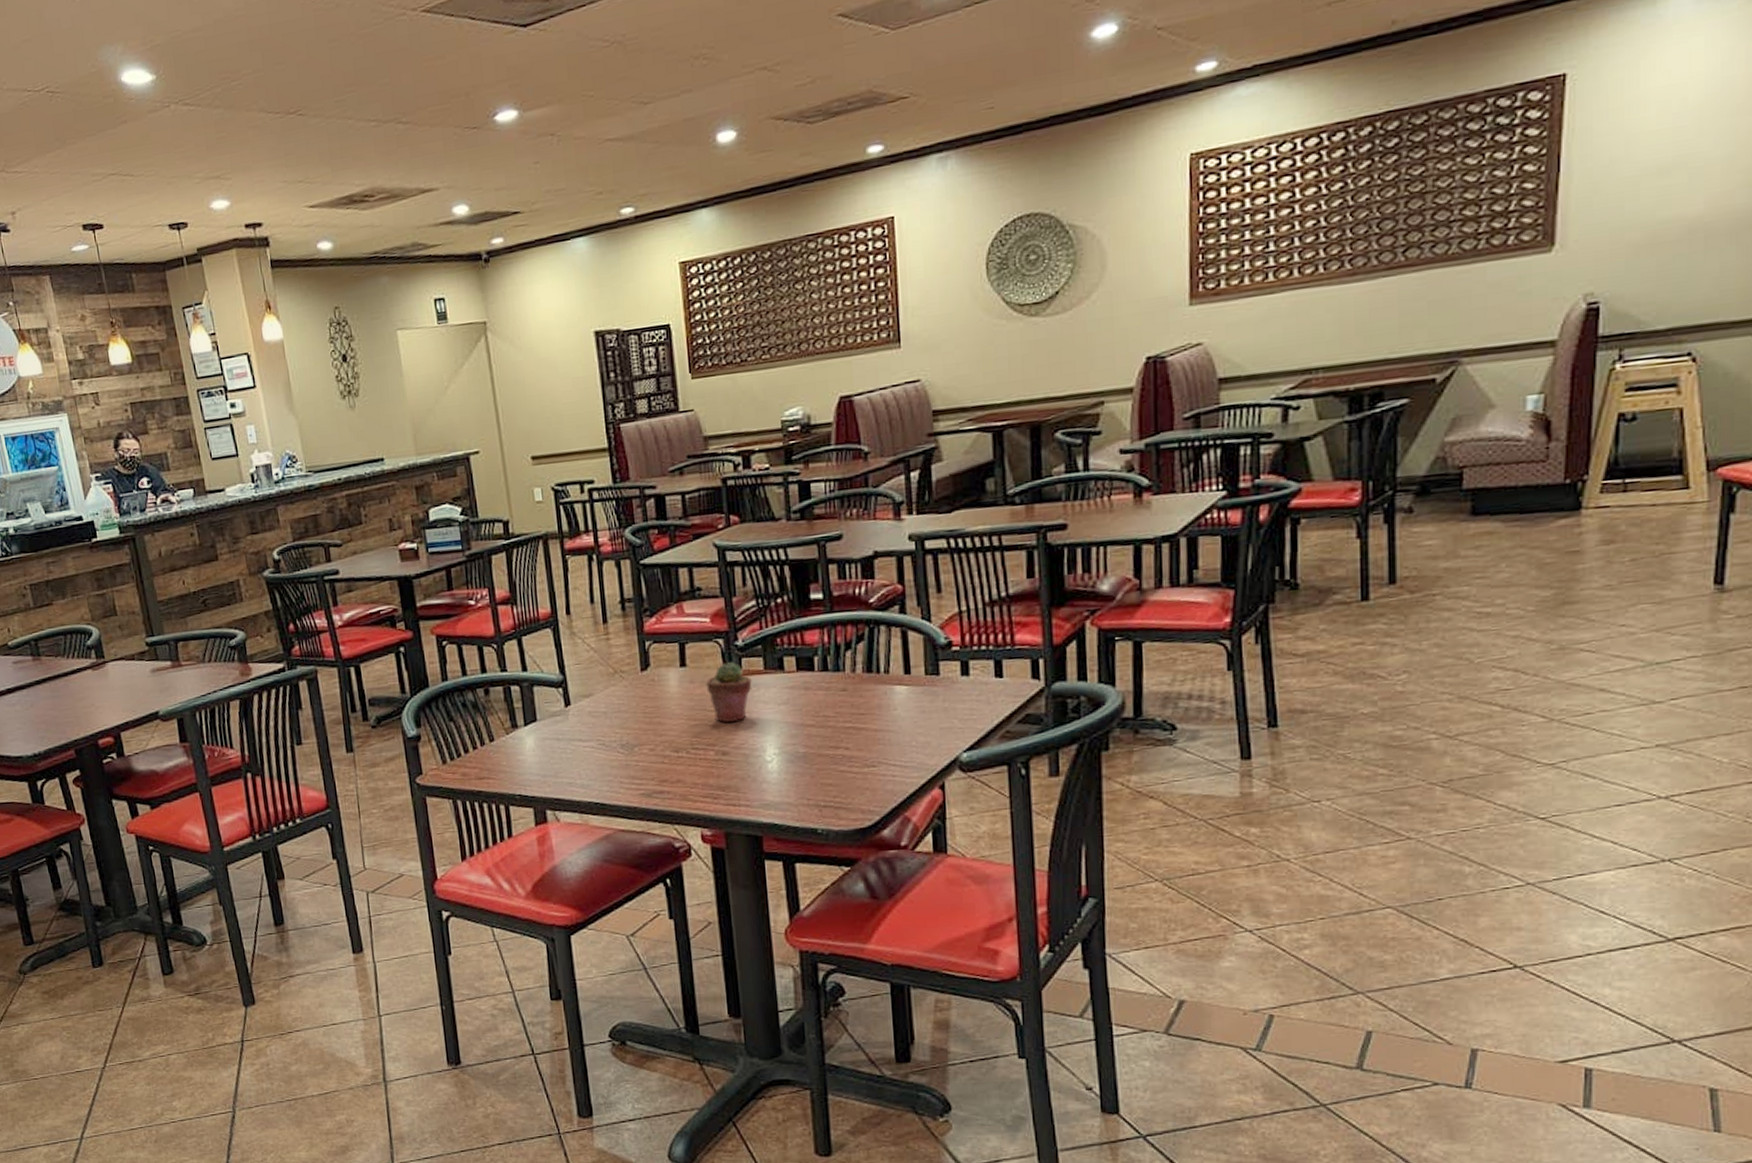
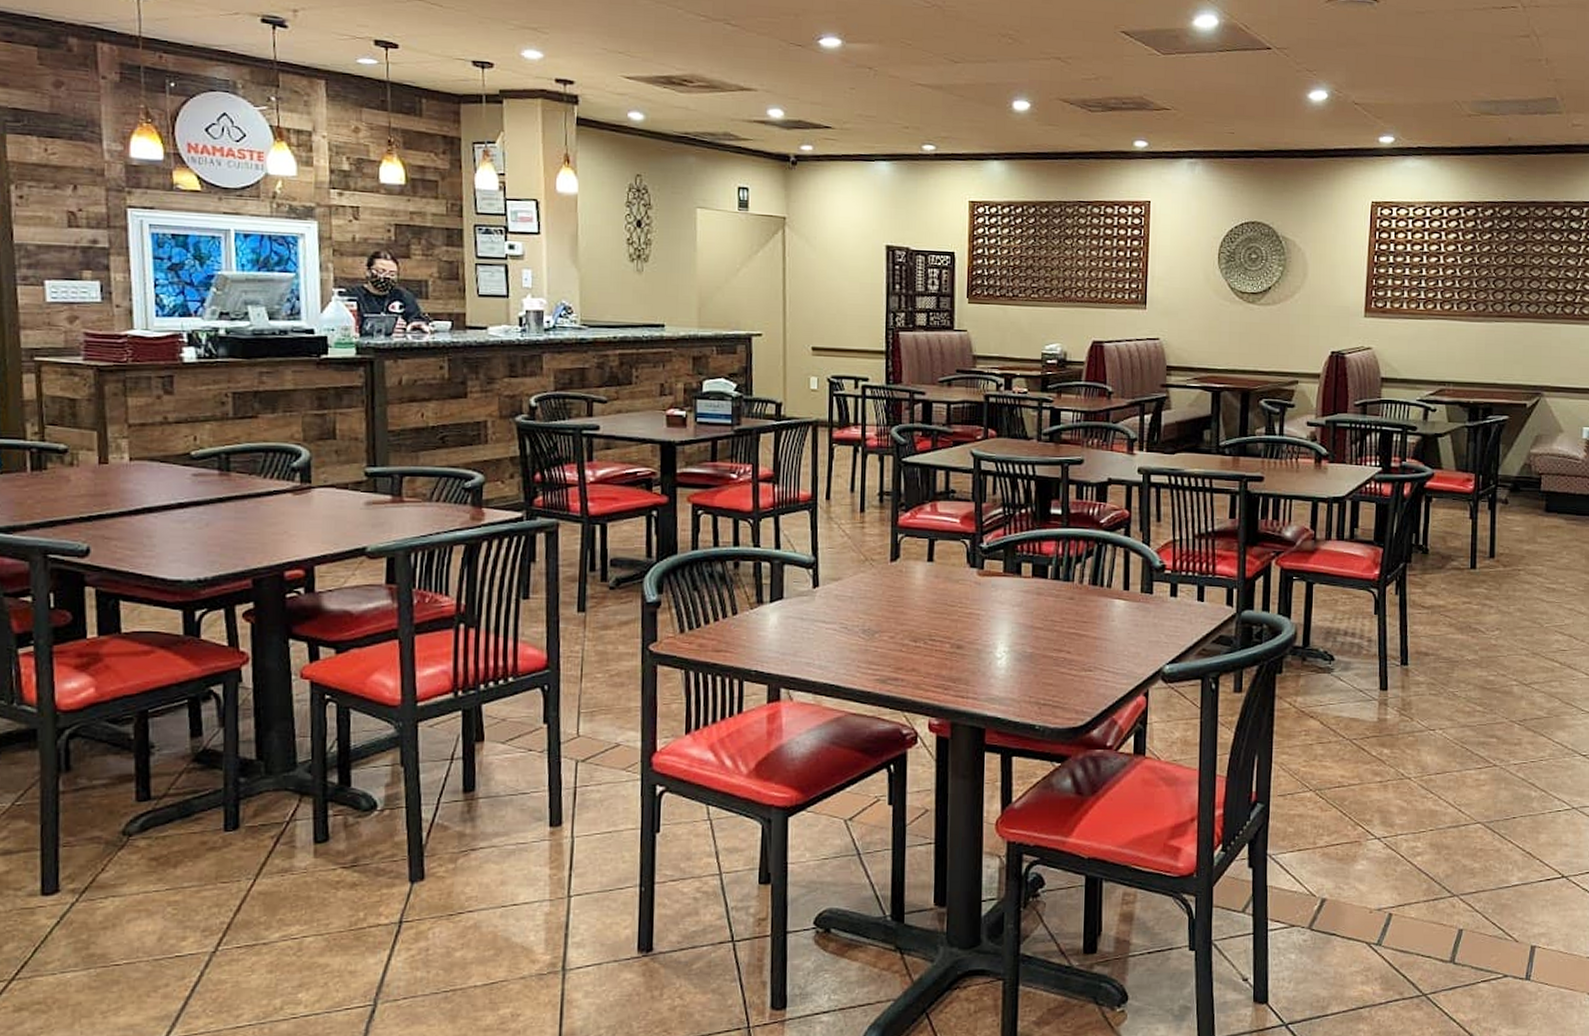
potted succulent: present [706,661,752,723] -> none [949,561,992,618]

